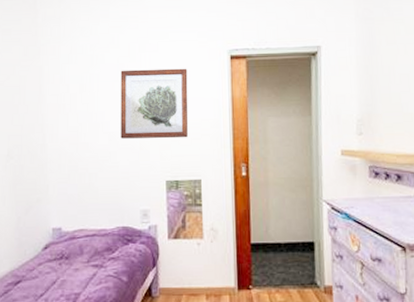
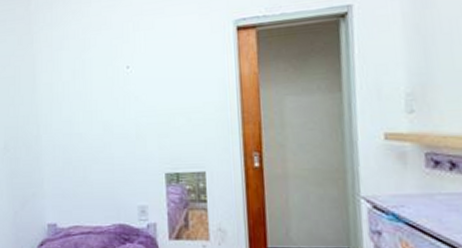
wall art: present [120,68,189,139] -> none [114,45,189,128]

